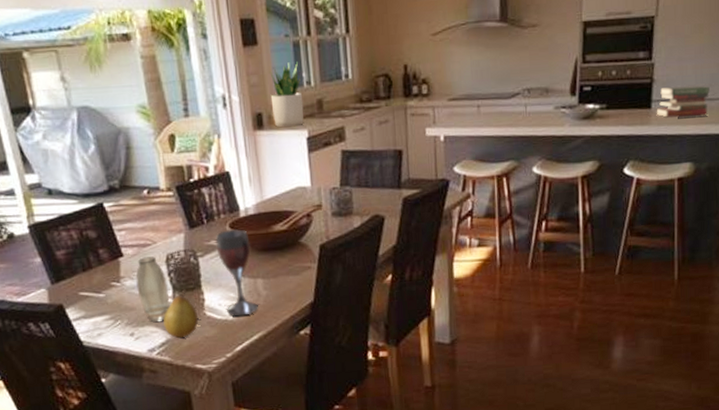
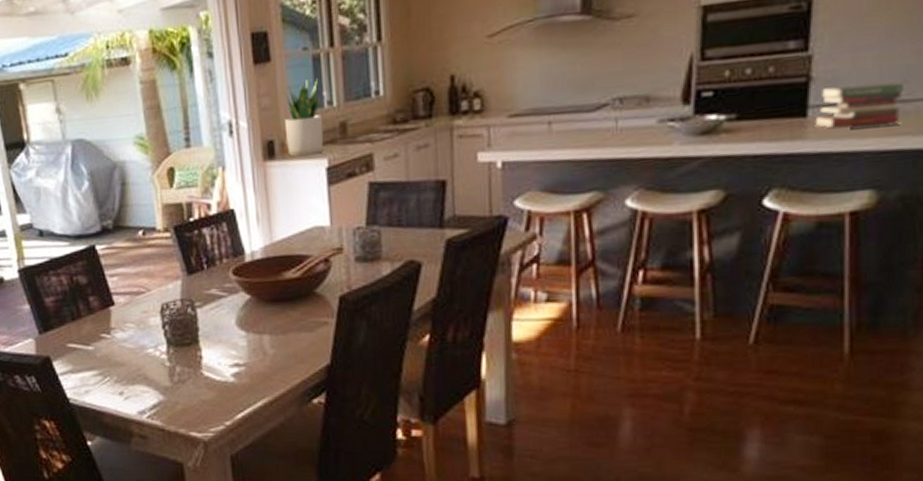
vase: present [135,256,170,323] -> none [127,306,164,381]
fruit: present [163,289,199,339] -> none [155,344,195,401]
cup: present [215,228,258,317] -> none [216,275,264,378]

